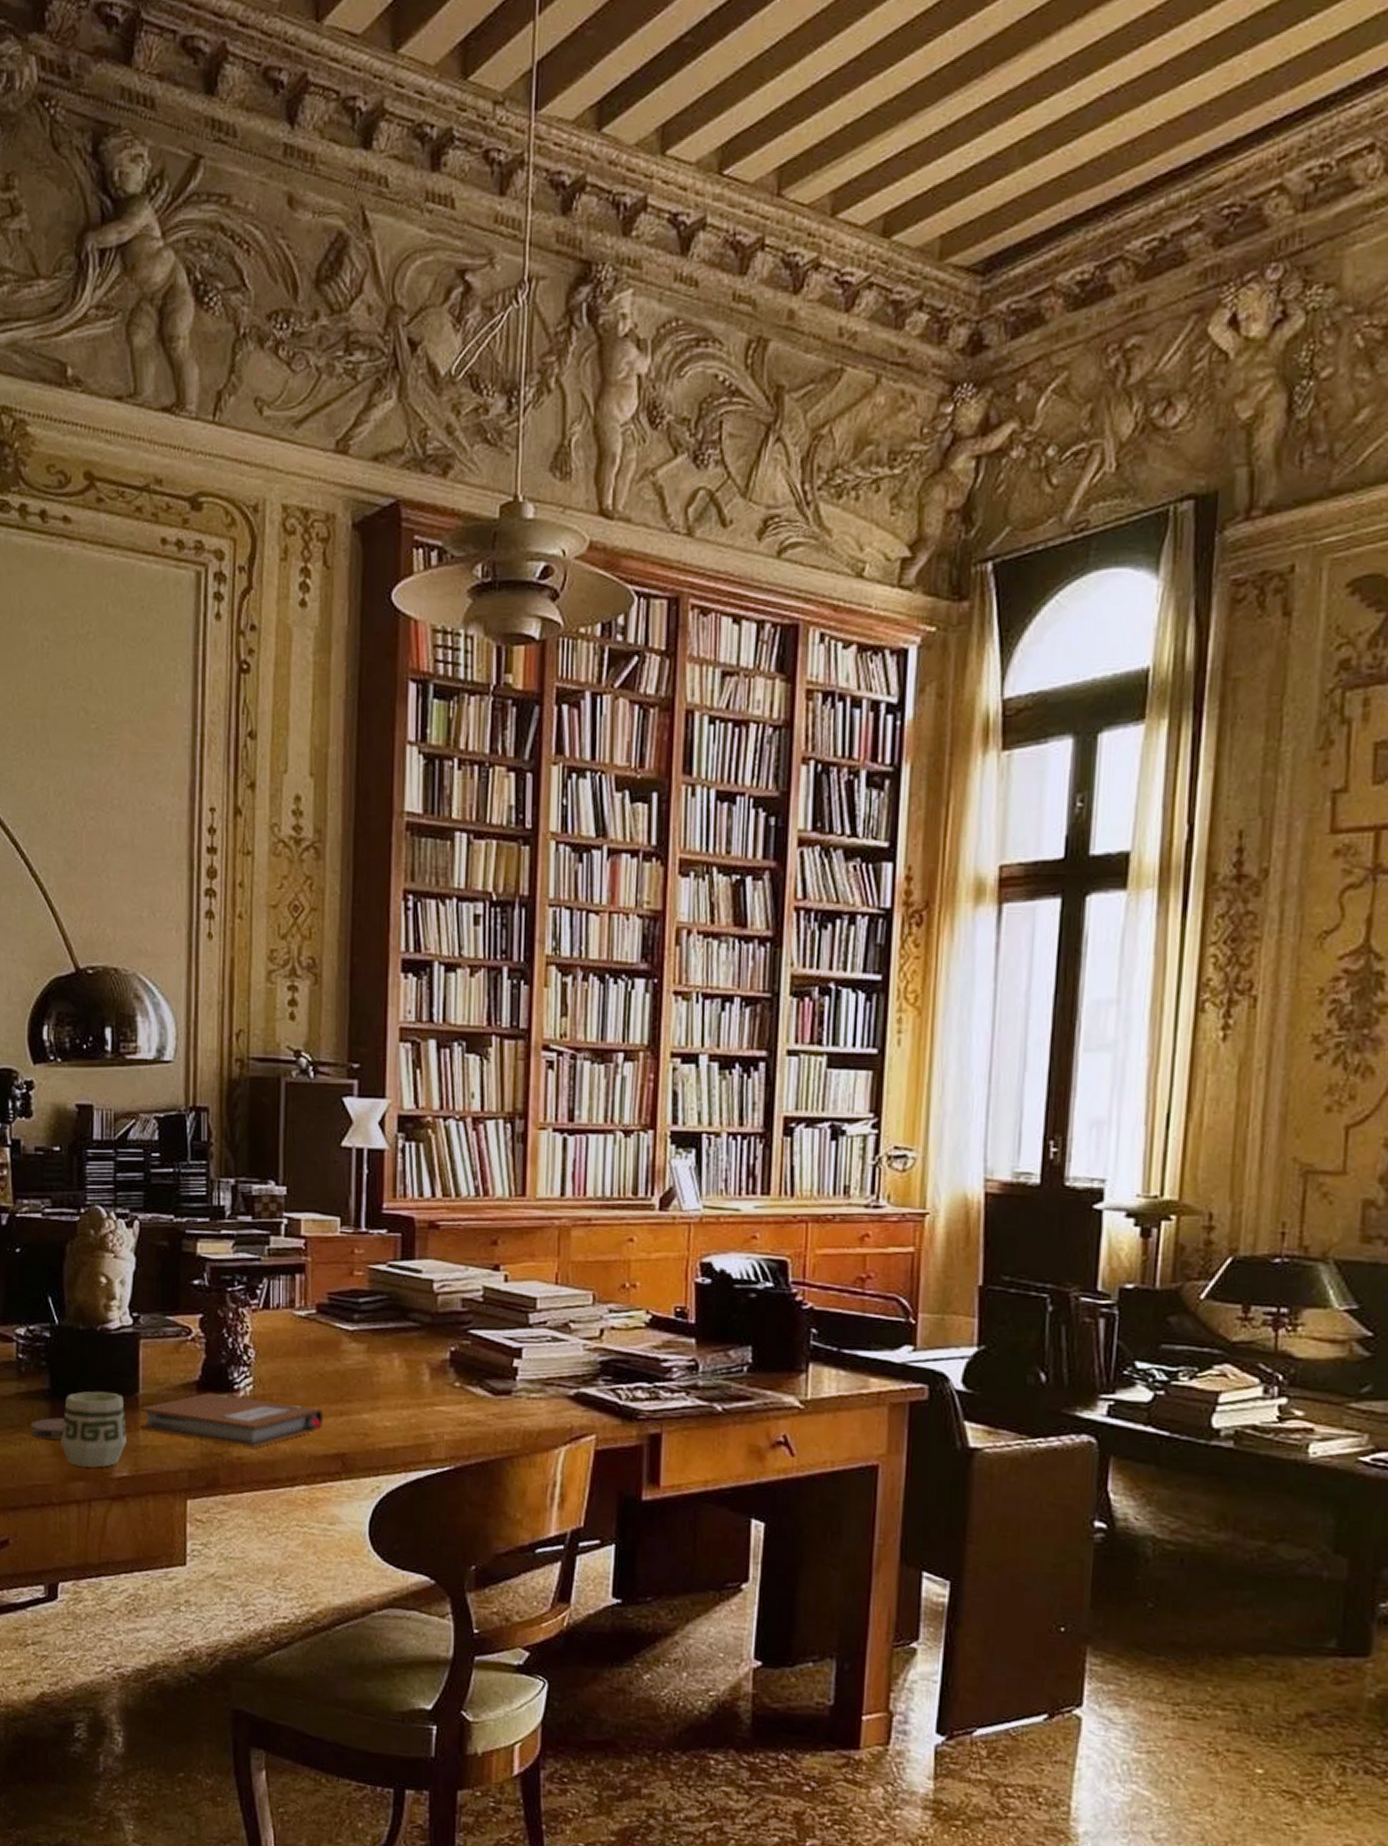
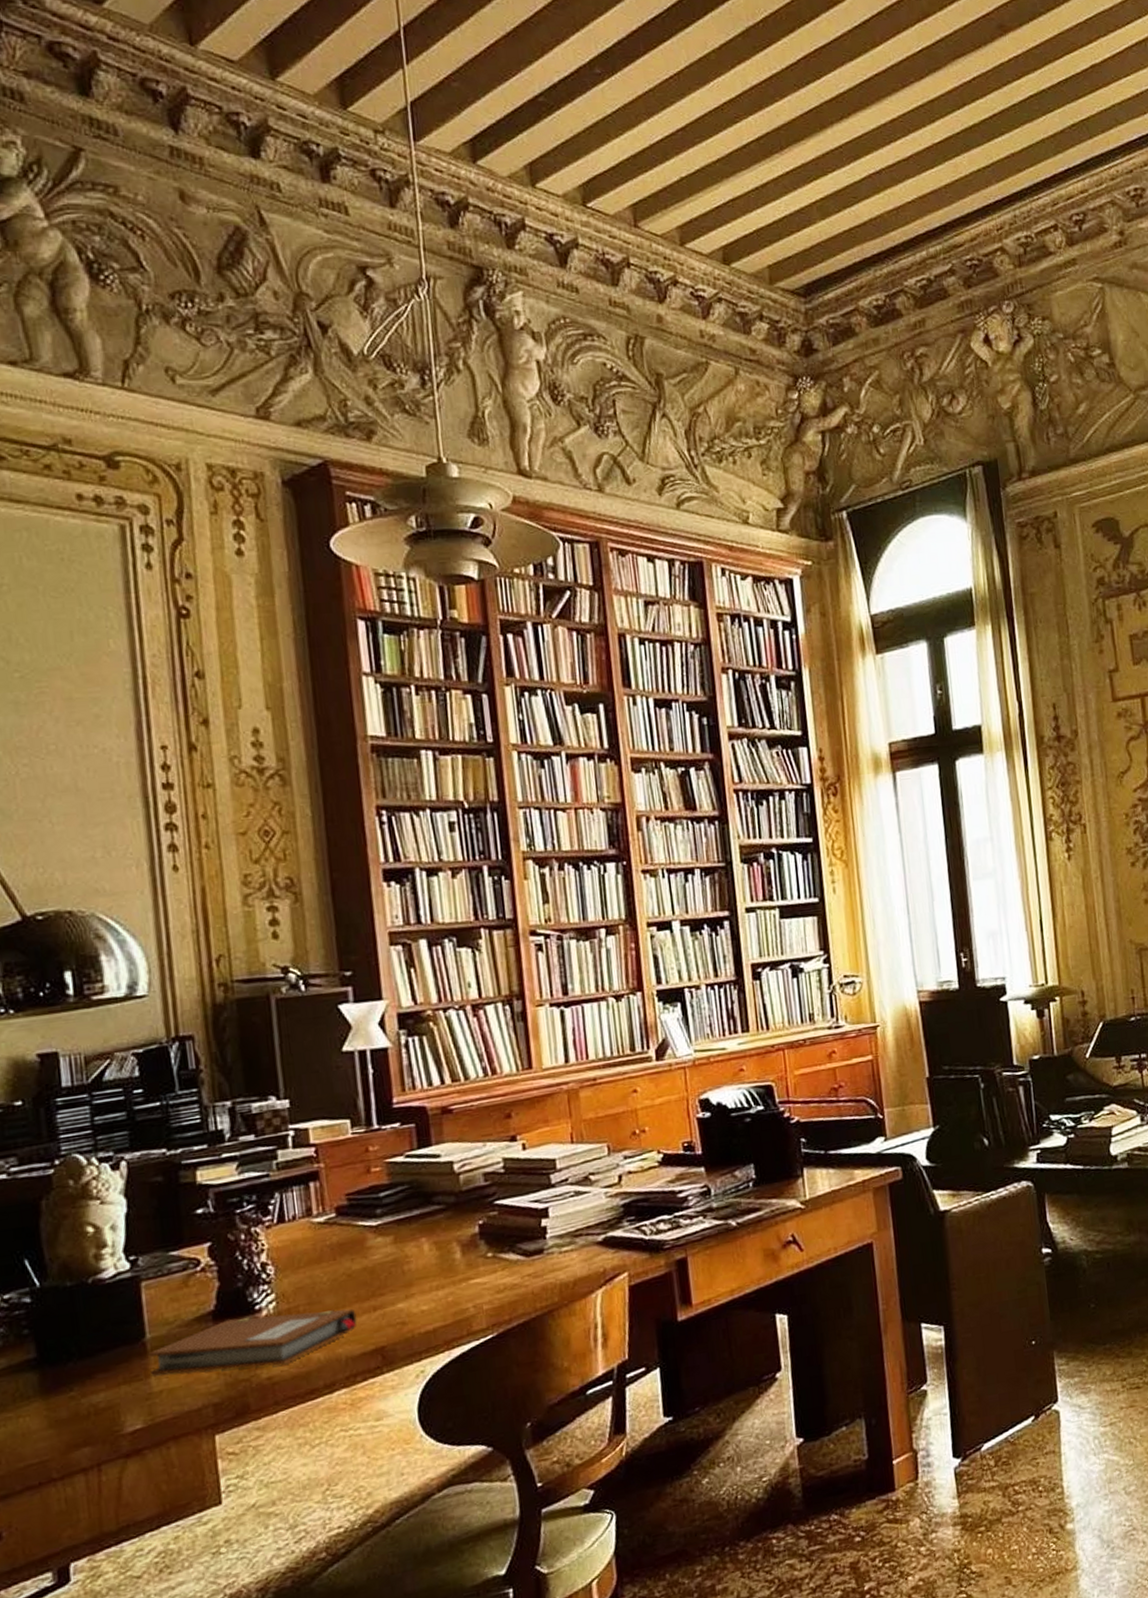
coaster: present [30,1417,64,1440] -> none [15,1385,59,1413]
cup: present [61,1391,126,1468] -> none [56,1344,137,1433]

